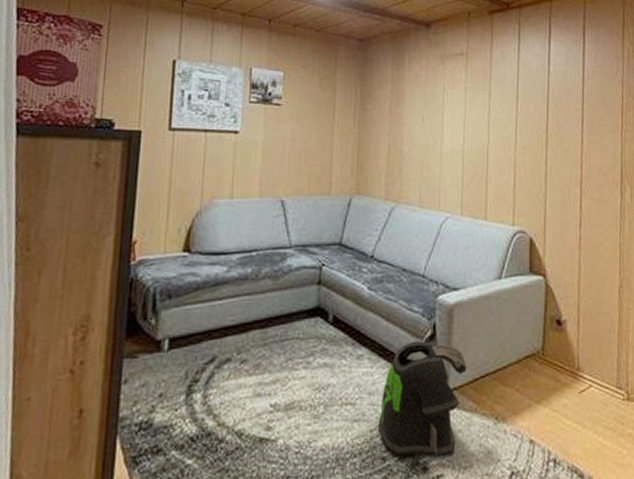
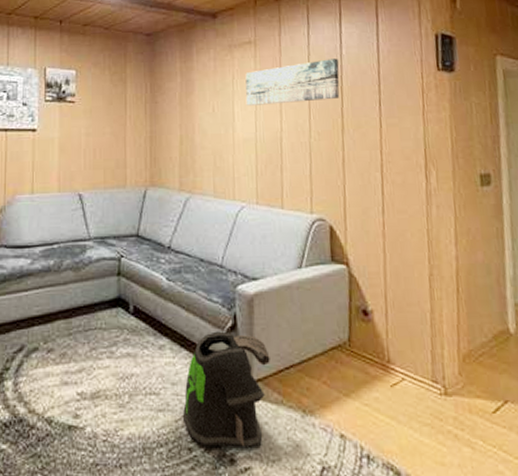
wall art: none [455,75,547,117] -> present [245,58,340,106]

